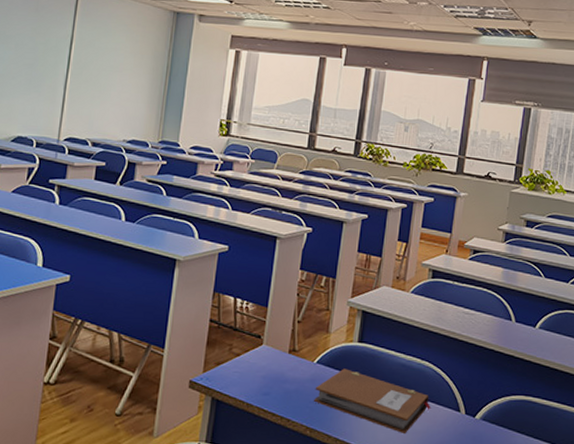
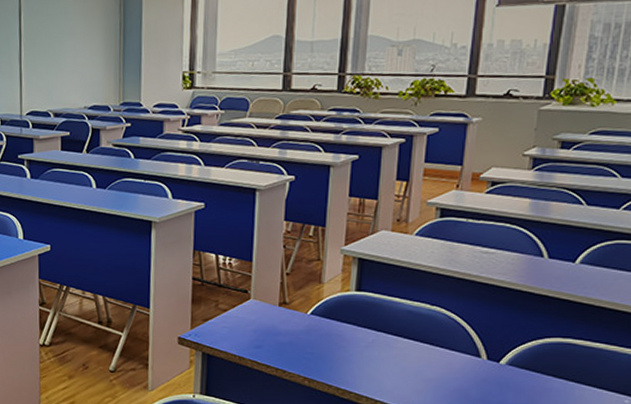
notebook: present [313,368,431,435] -> none [309,318,446,382]

